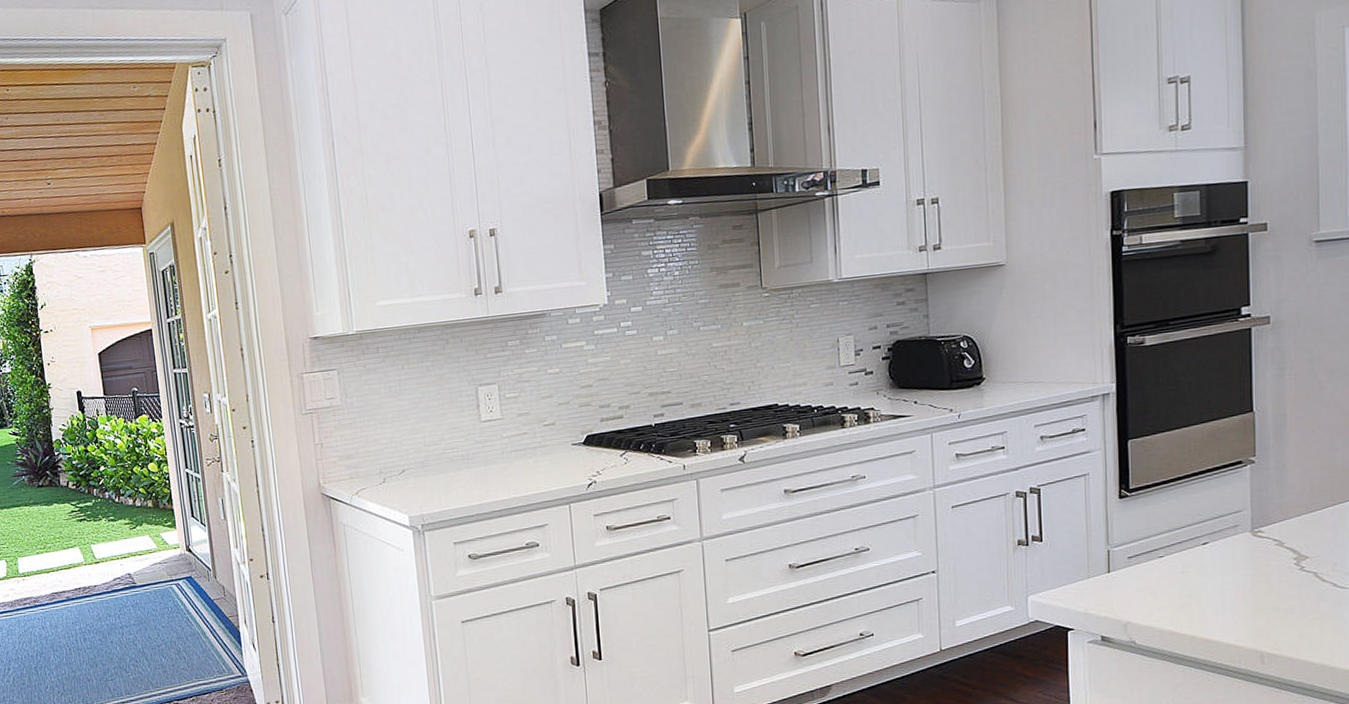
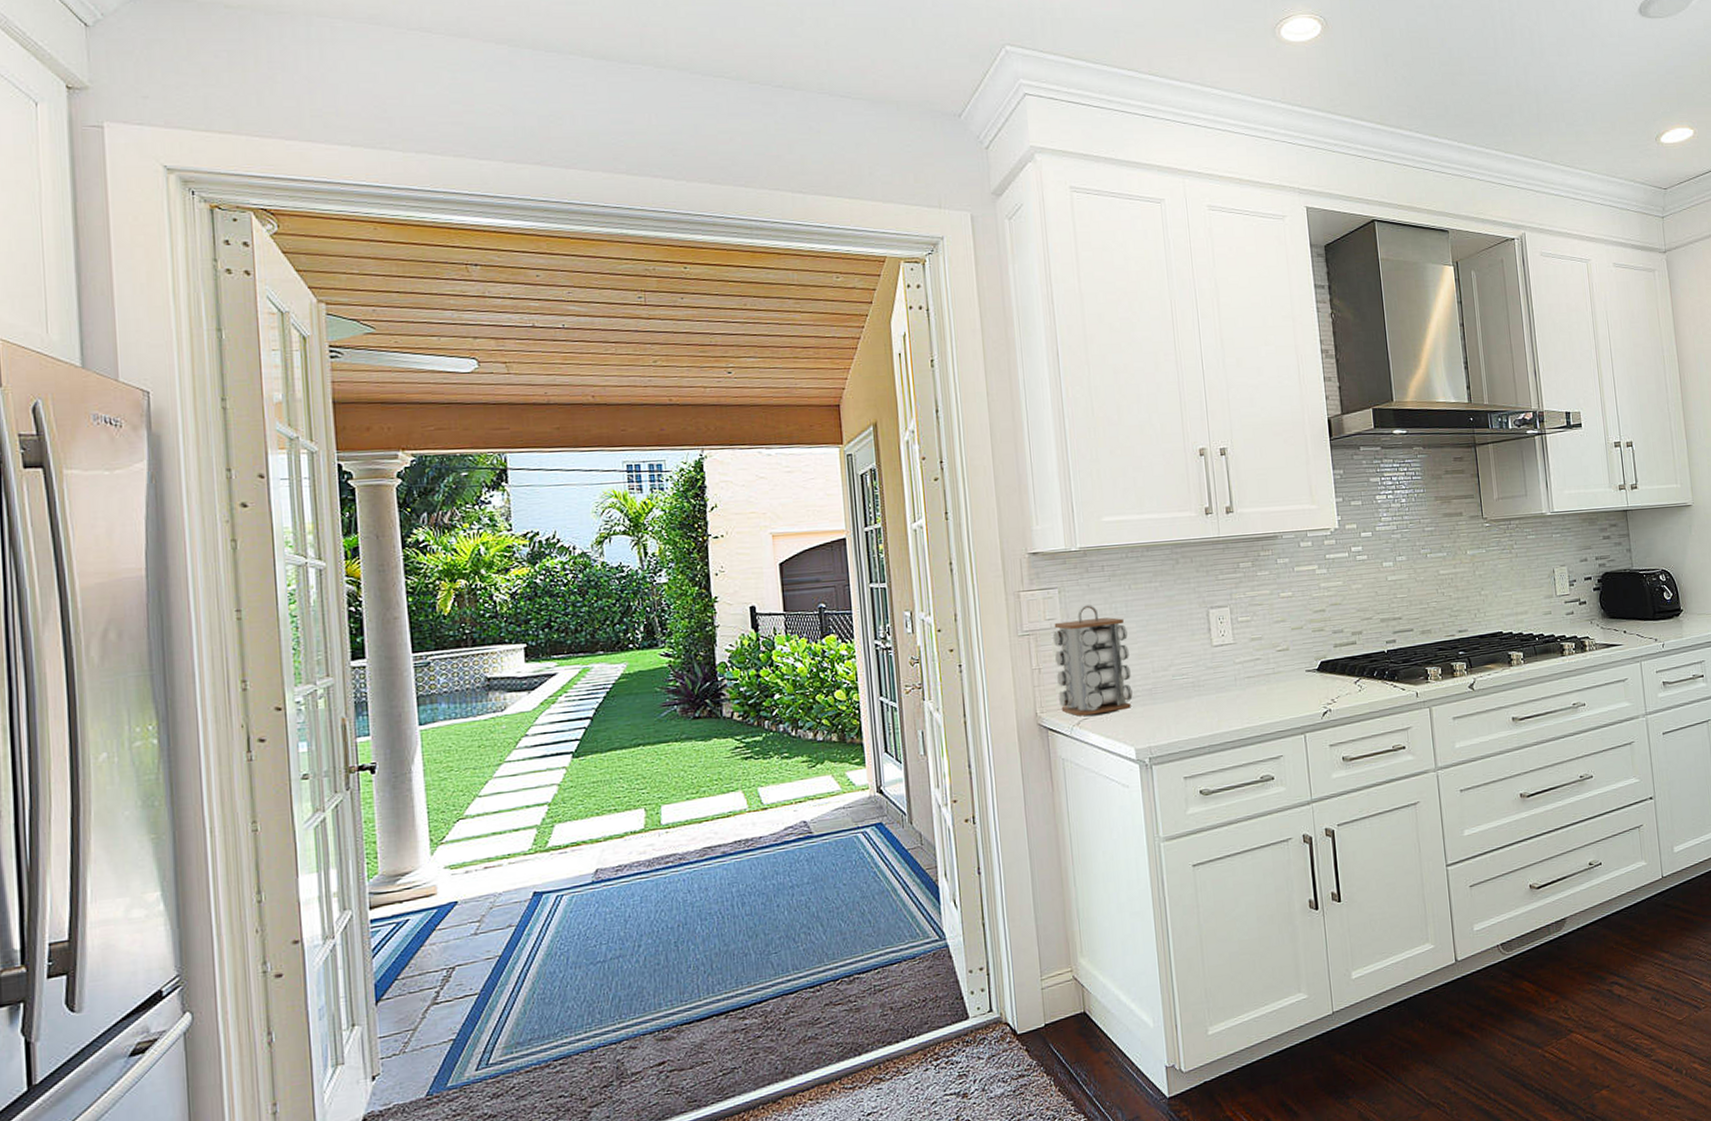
spice rack: none [334,384,406,487] -> present [1053,605,1133,717]

